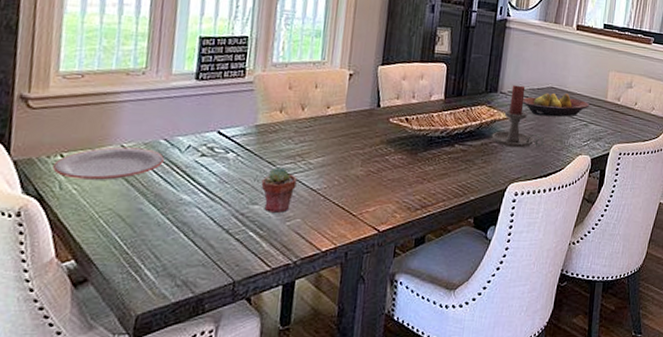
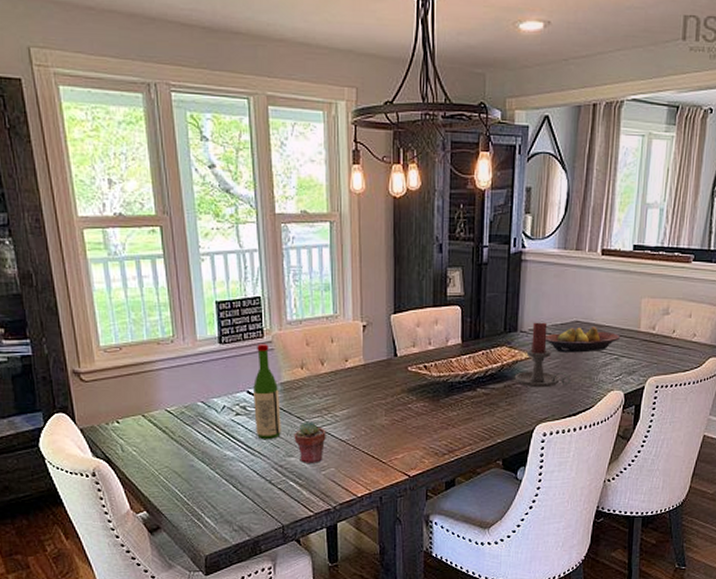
plate: present [53,146,164,181] -> none [113,411,204,442]
wine bottle: none [220,83,253,184] -> present [253,344,281,439]

